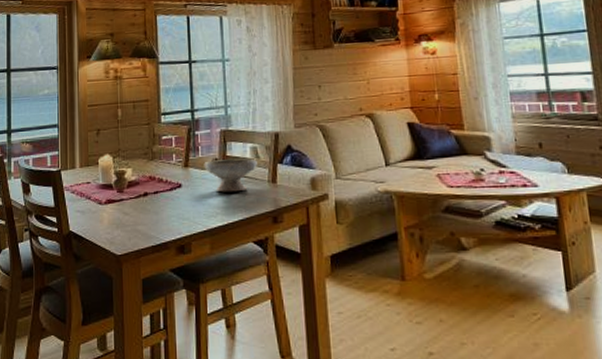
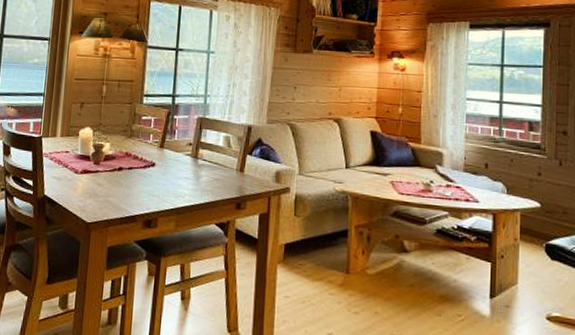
bowl: present [204,159,257,192] -> none [178,144,228,176]

